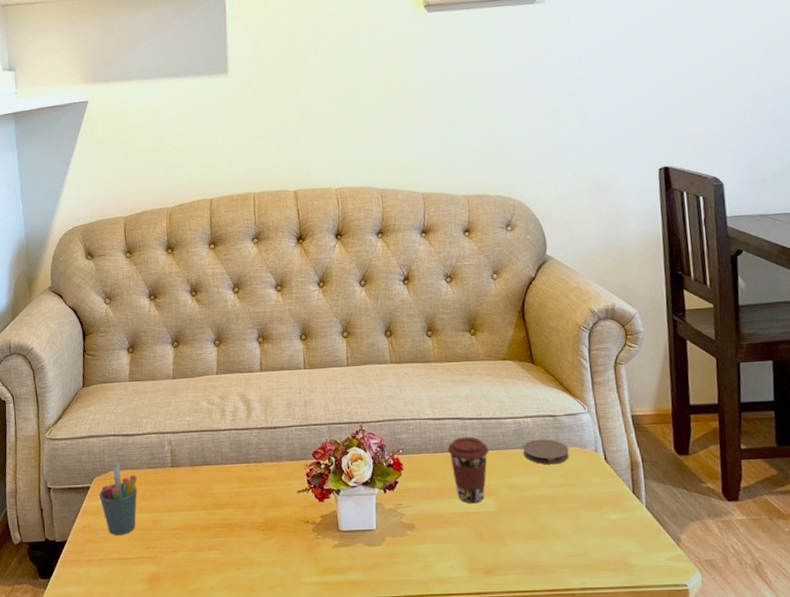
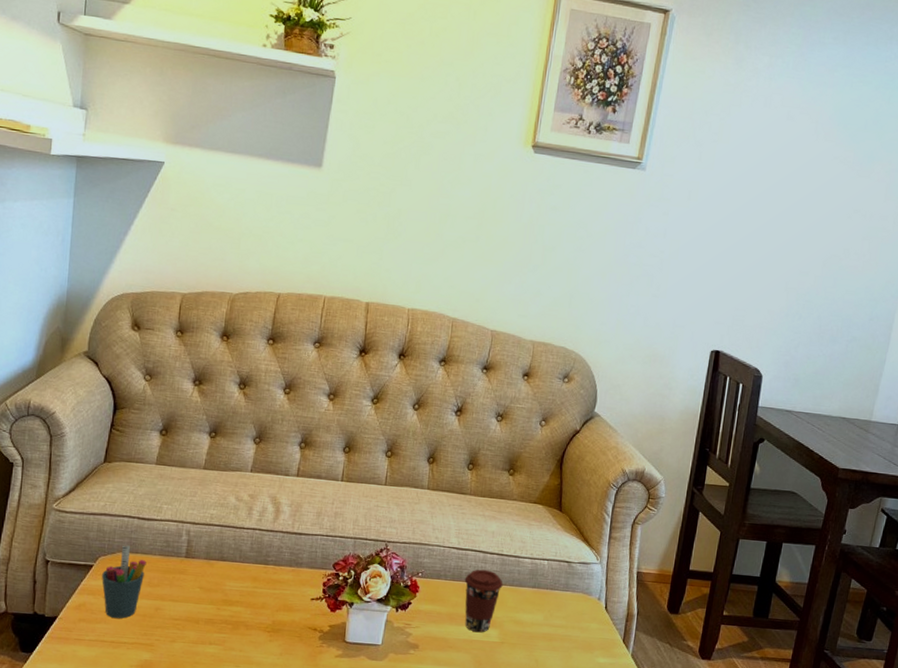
coaster: present [523,439,569,465] -> none [534,581,575,607]

